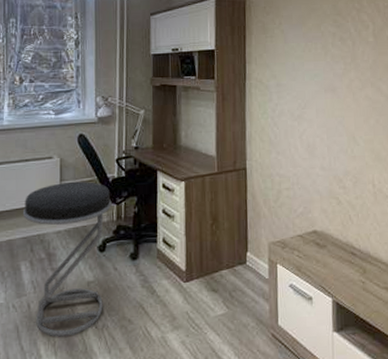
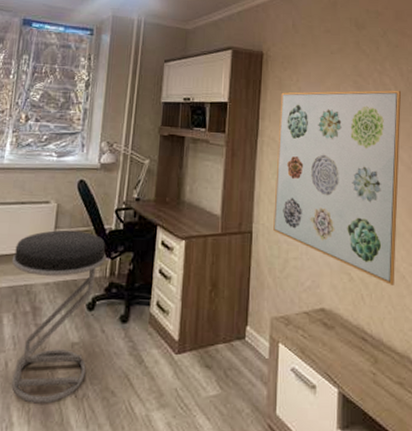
wall art: none [265,25,379,205] -> present [273,90,402,285]

